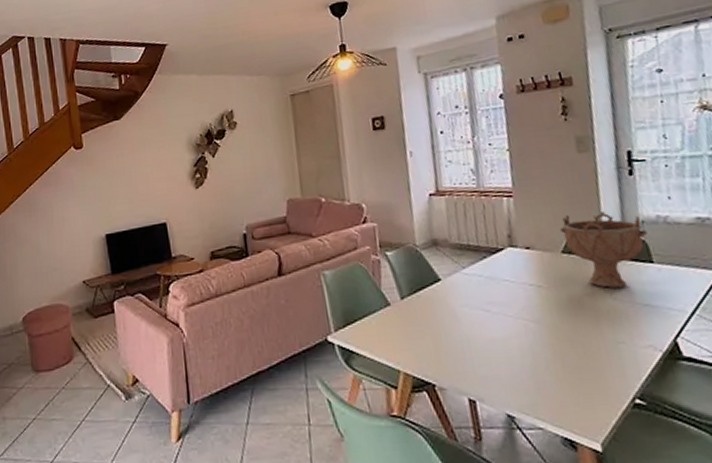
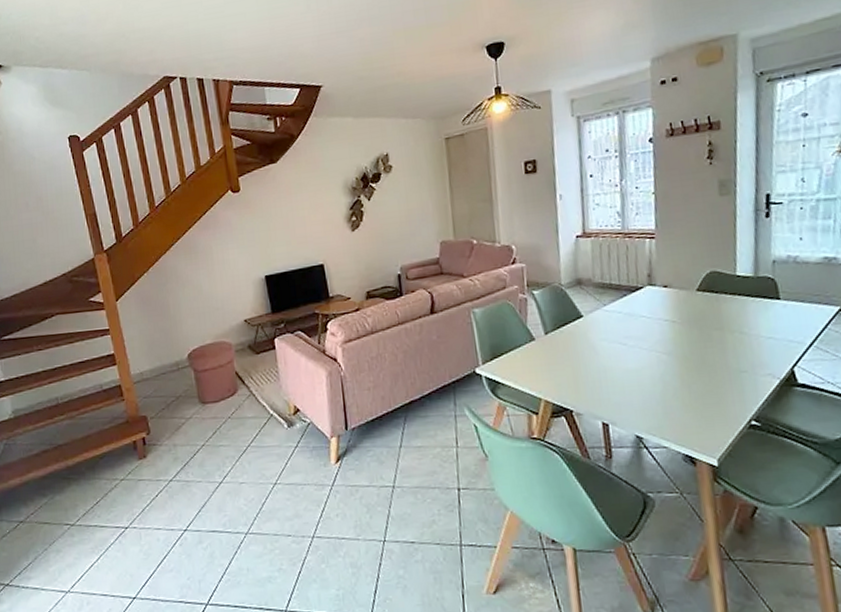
decorative bowl: present [559,212,648,288] -> none [696,252,778,323]

